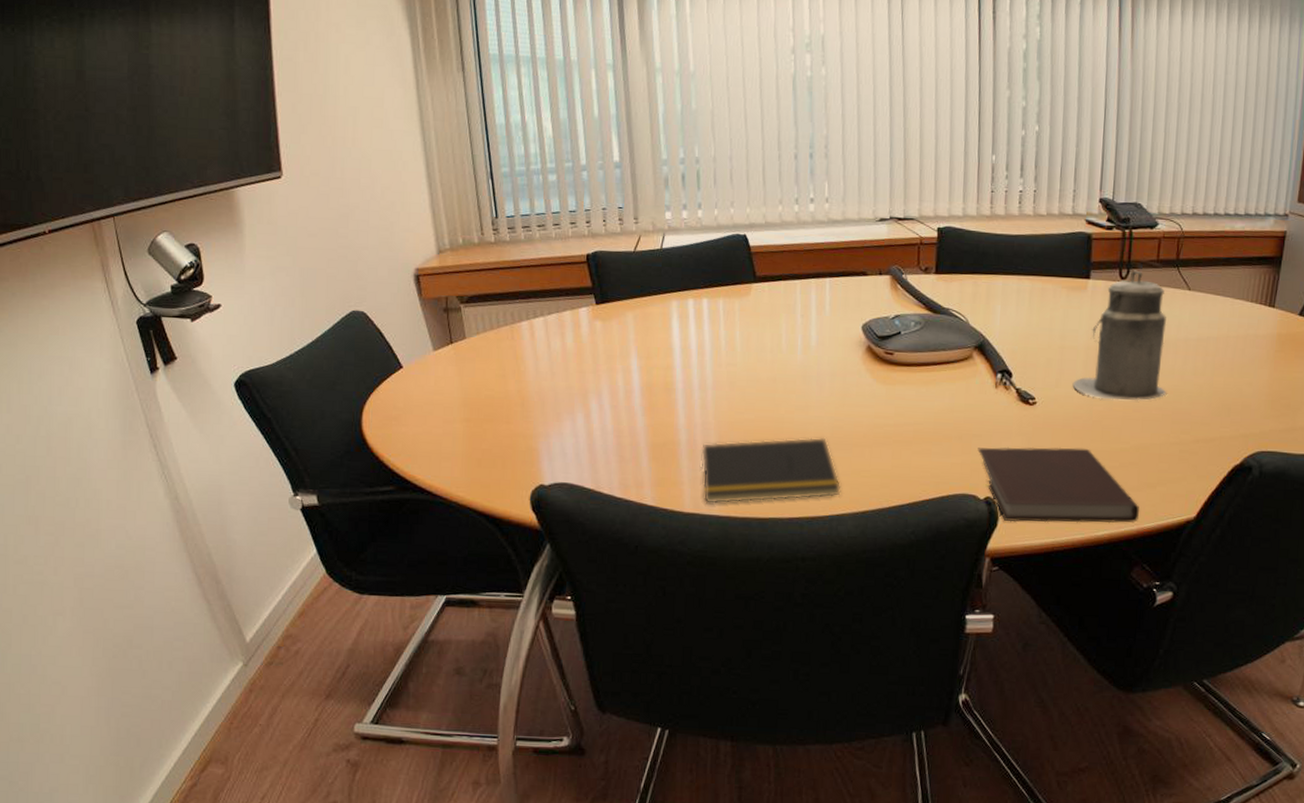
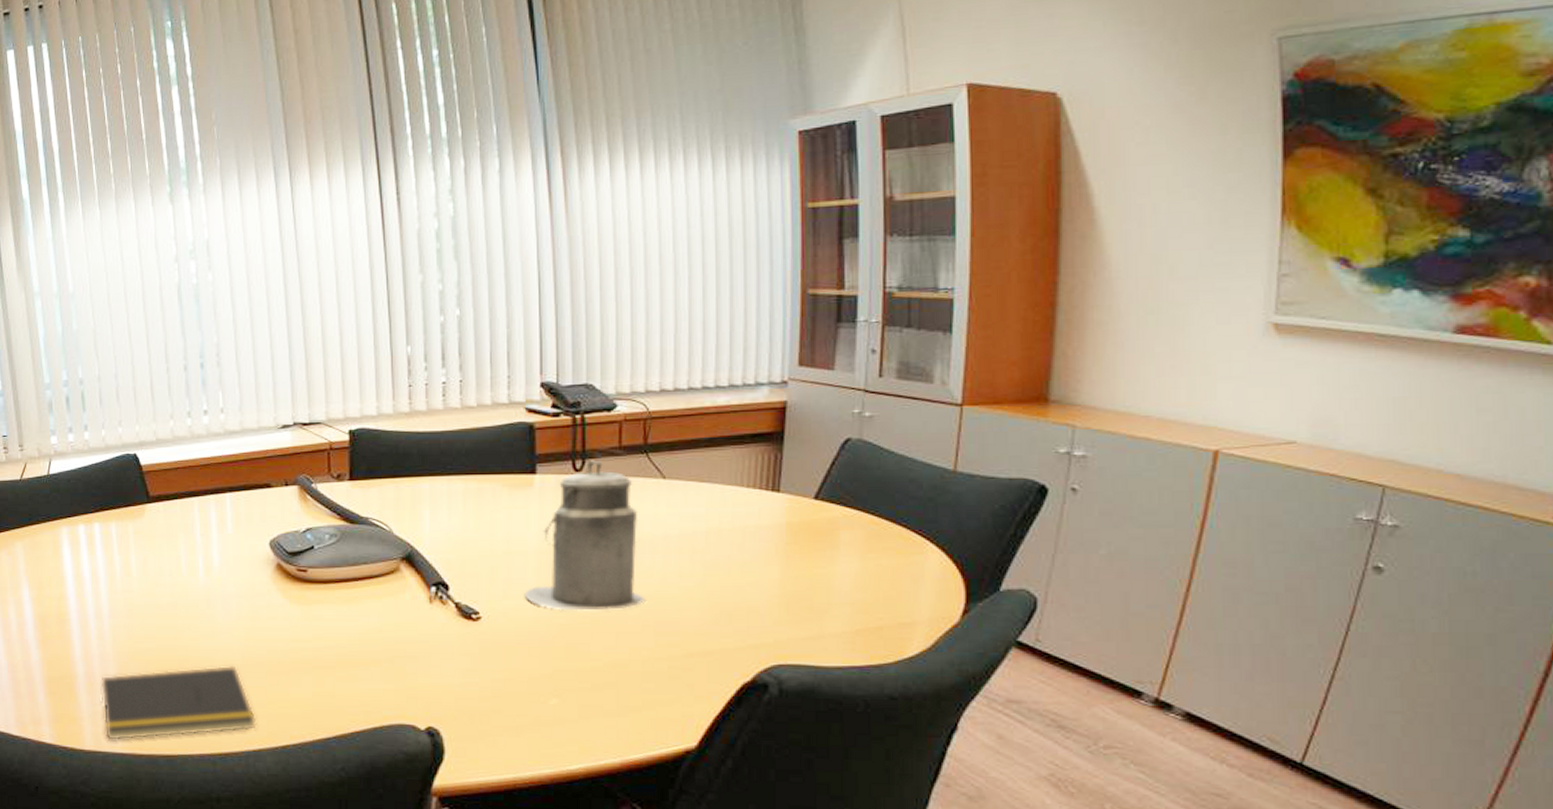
notebook: present [978,447,1139,524] -> none [413,667,622,756]

